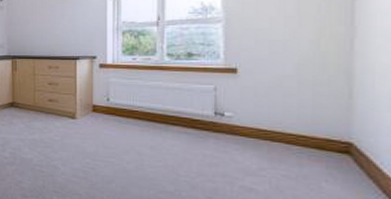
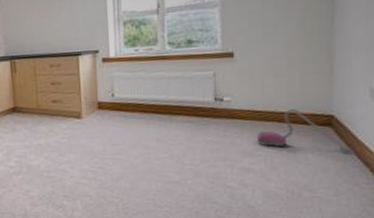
vacuum cleaner: none [260,131,379,188] -> present [256,108,355,154]

